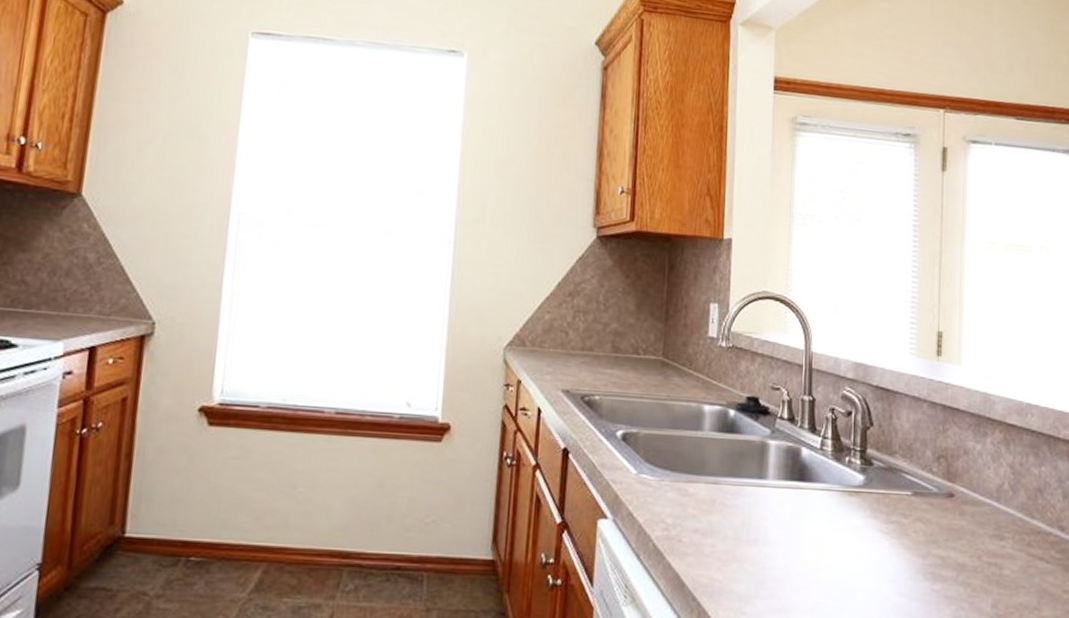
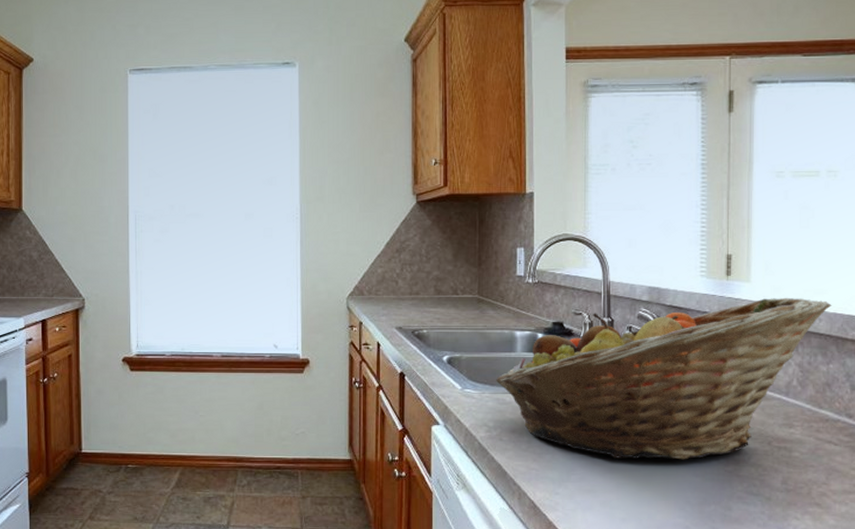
fruit basket: none [678,385,1044,575] -> present [496,297,832,460]

